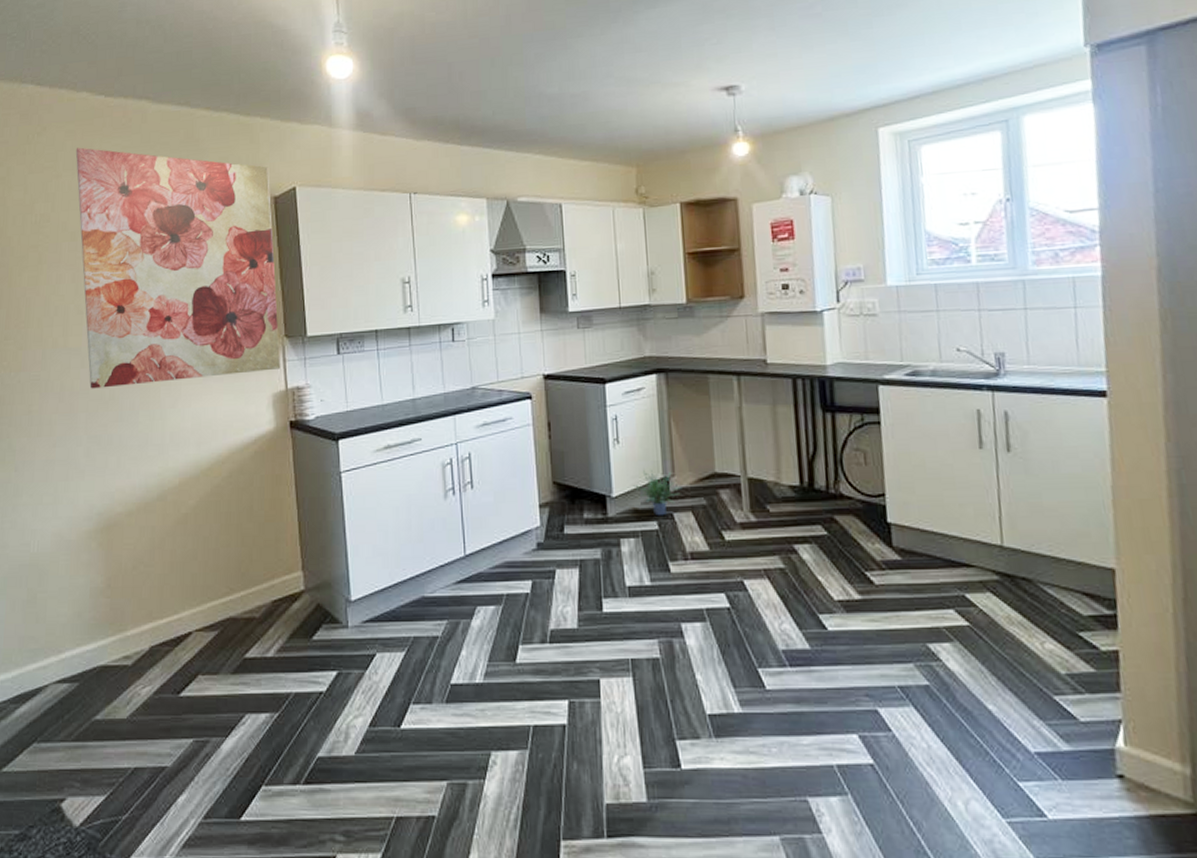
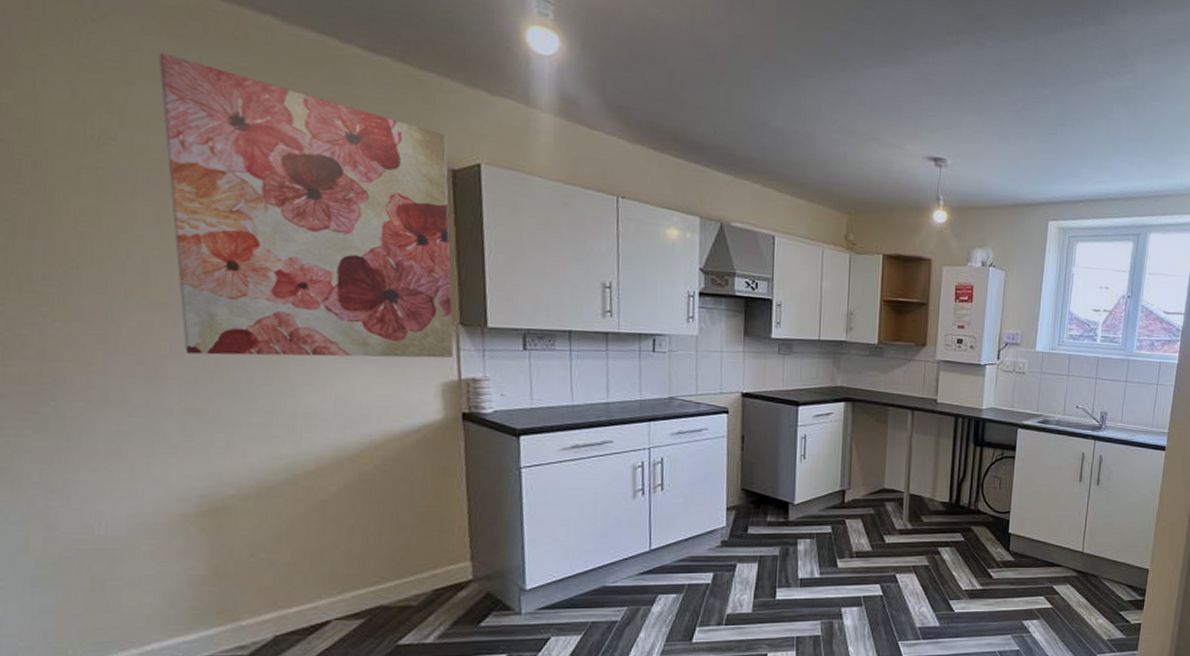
potted plant: present [633,469,682,515] -> none [814,482,855,521]

